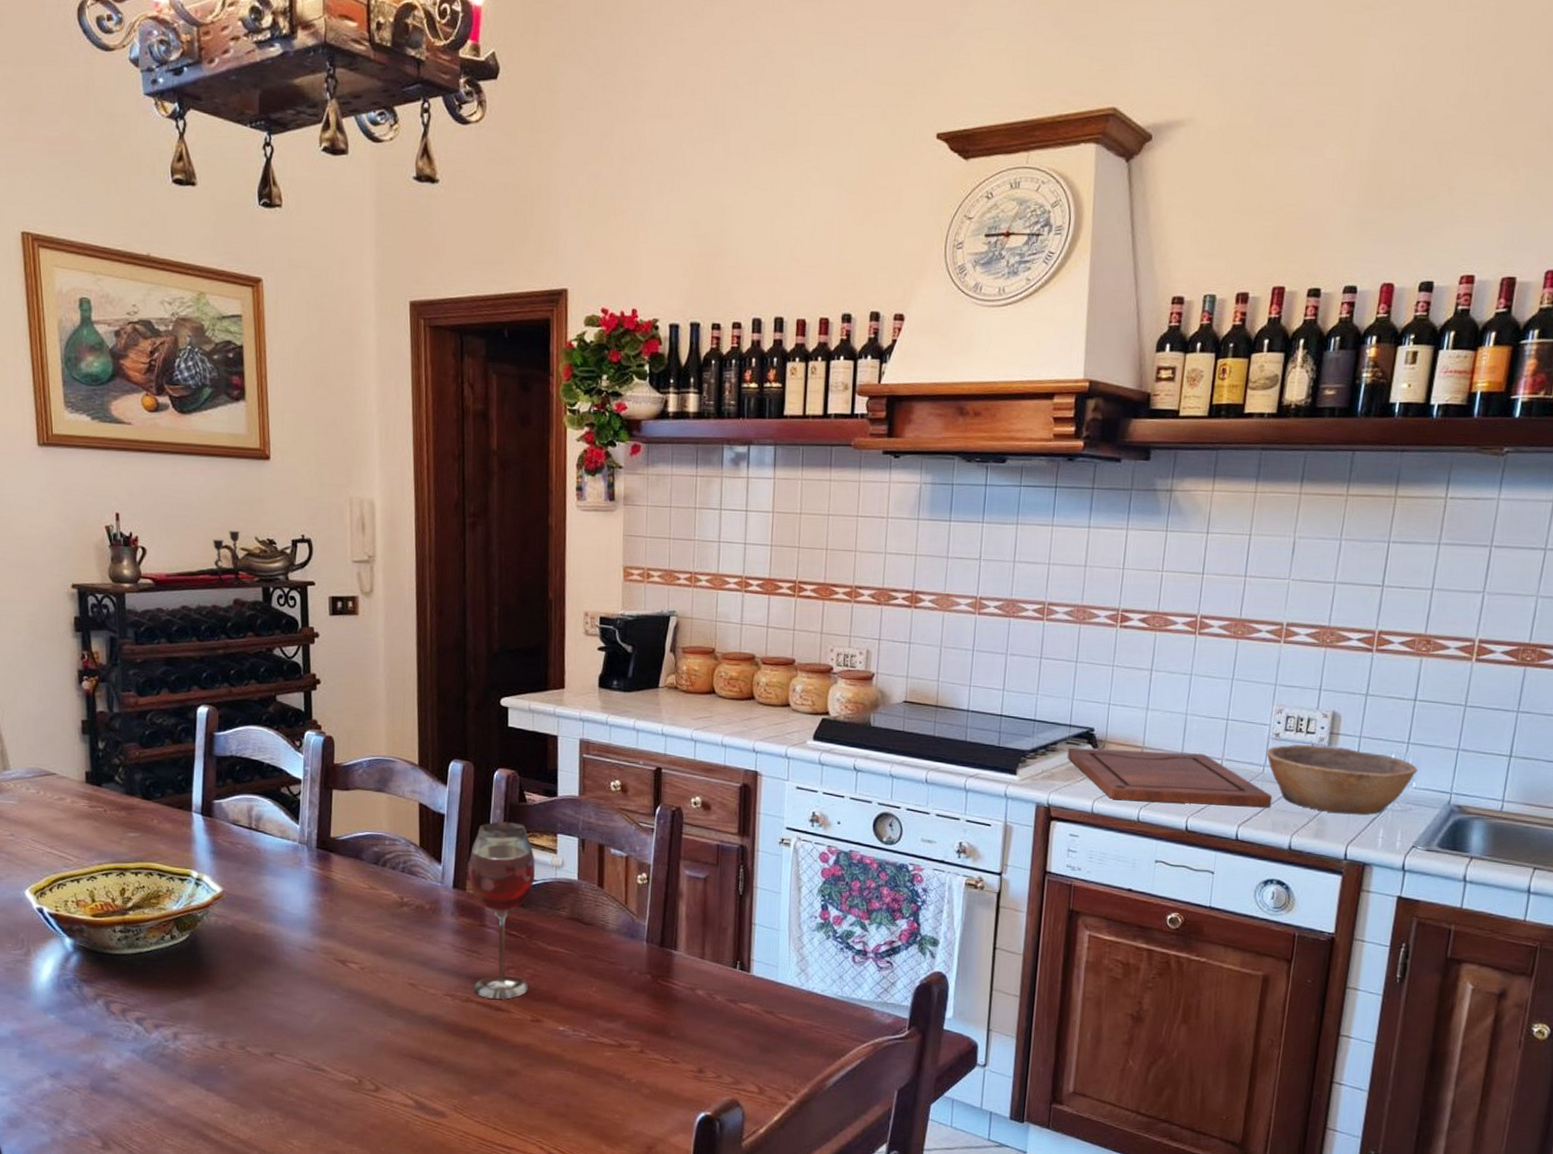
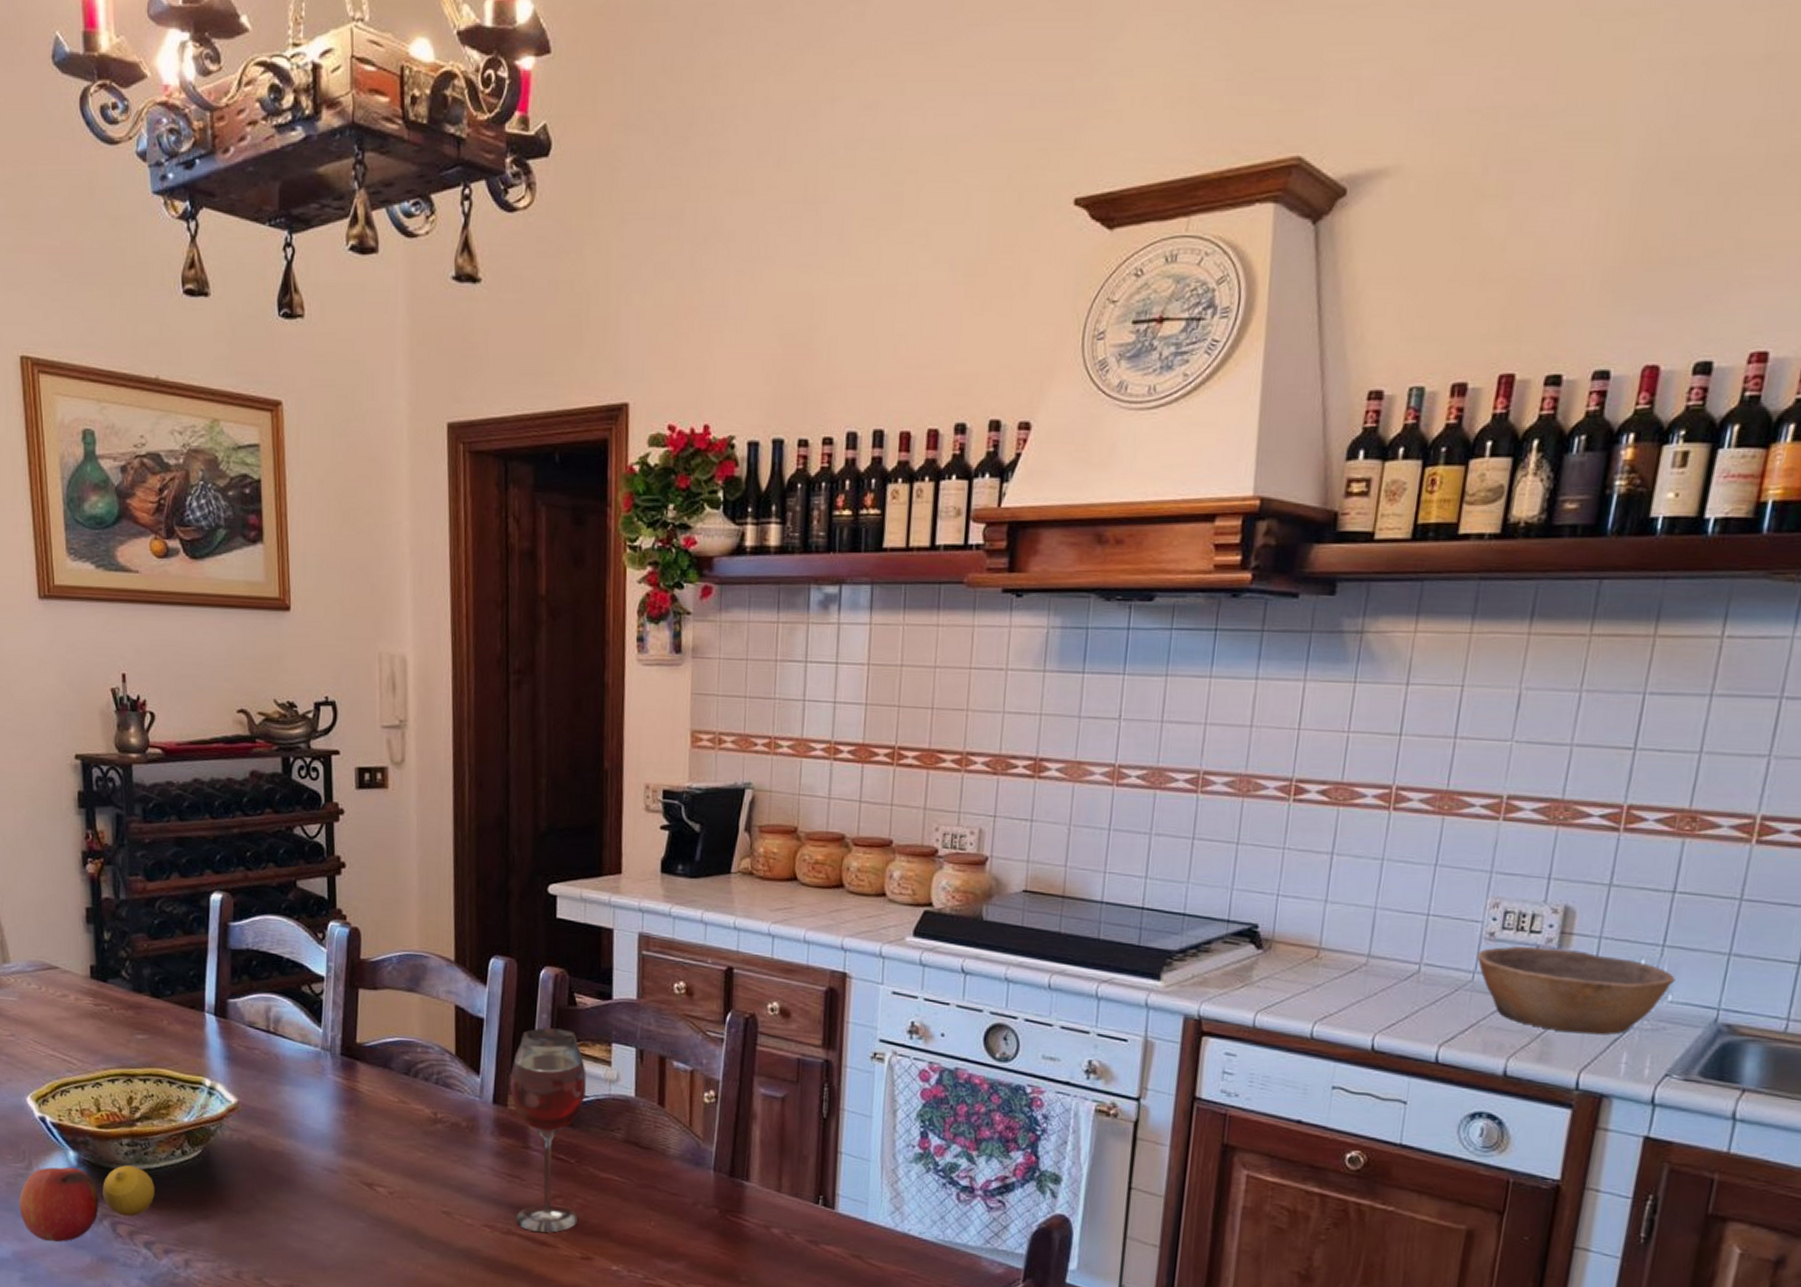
fruit: none [18,953,93,1020] -> present [19,1167,99,1242]
fruit: none [97,950,146,996] -> present [102,1165,155,1217]
candlestick: present [210,531,248,584] -> none [225,693,266,754]
cutting board: present [1067,747,1273,807] -> none [1223,947,1484,1024]

